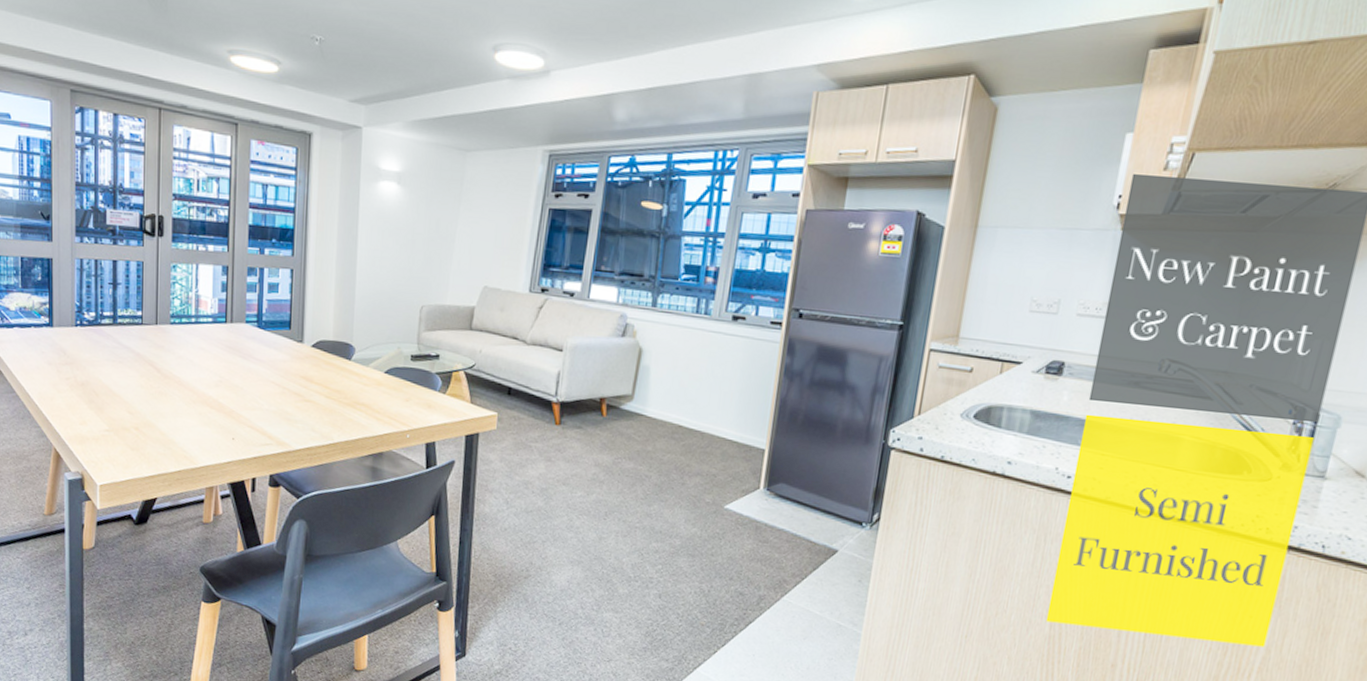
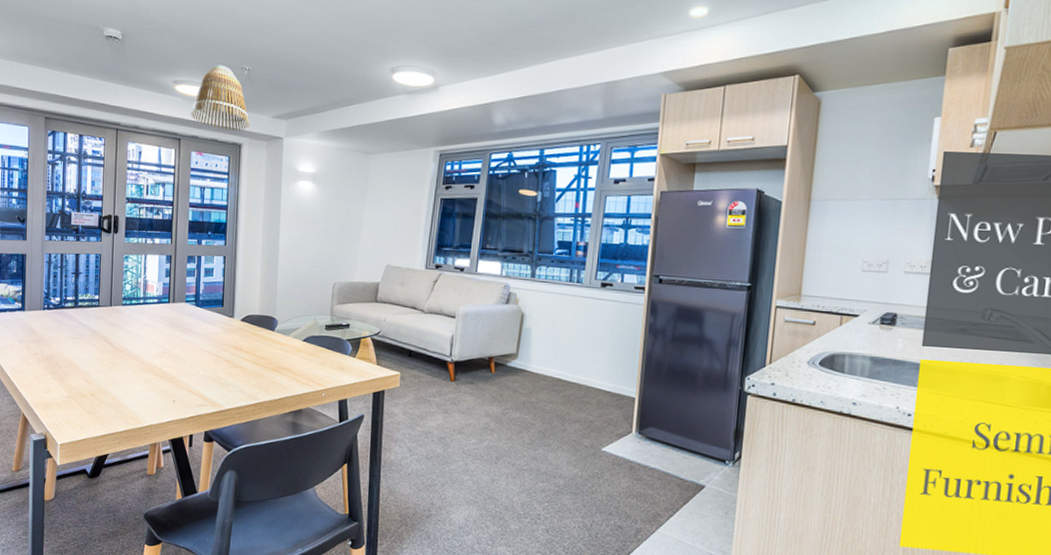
lamp shade: none [249,32,322,117] -> present [190,64,250,131]

